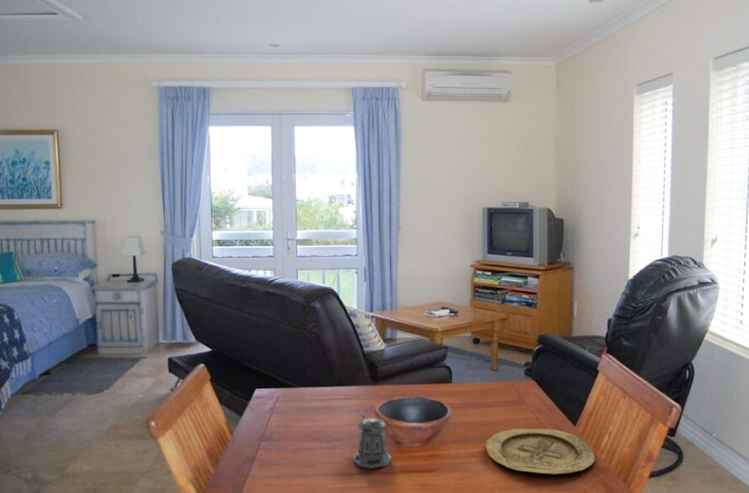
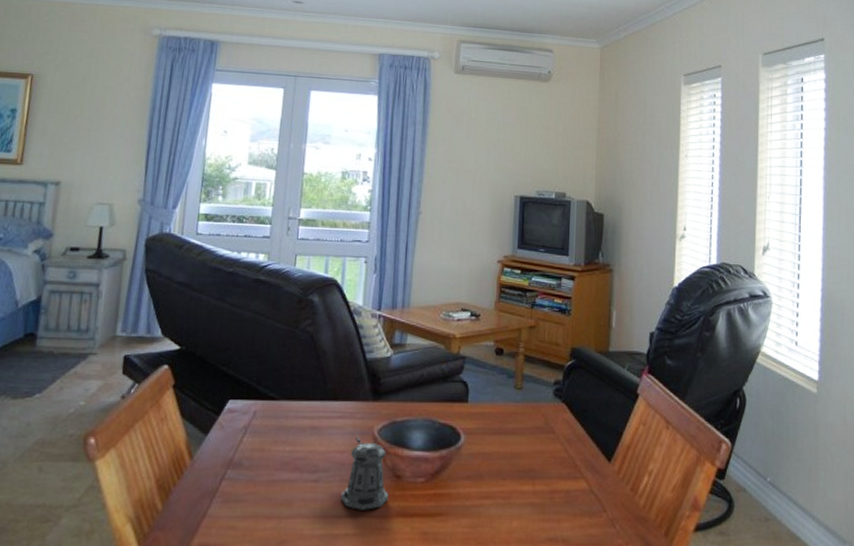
plate: present [486,428,595,474] -> none [503,463,633,524]

